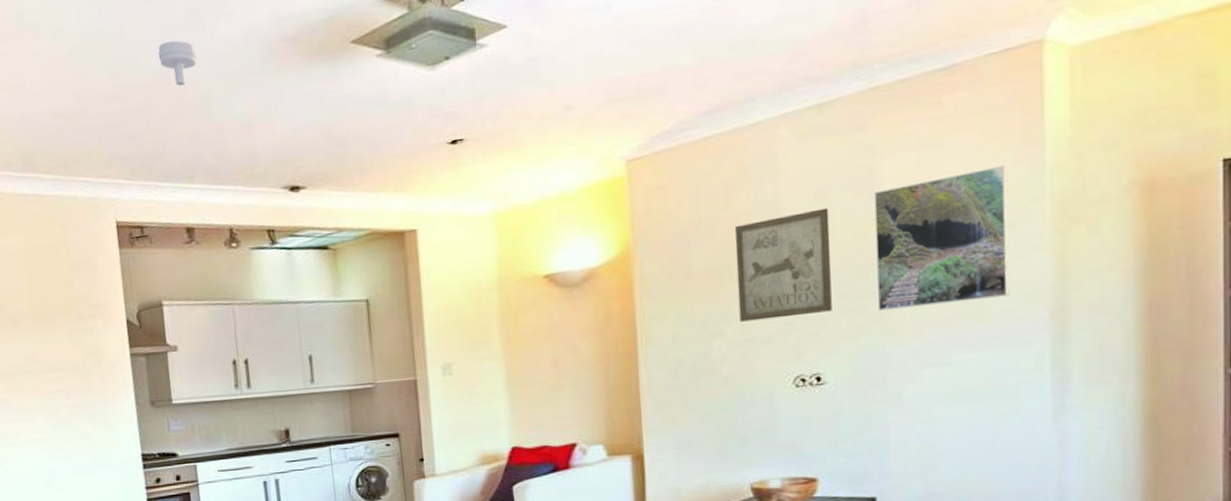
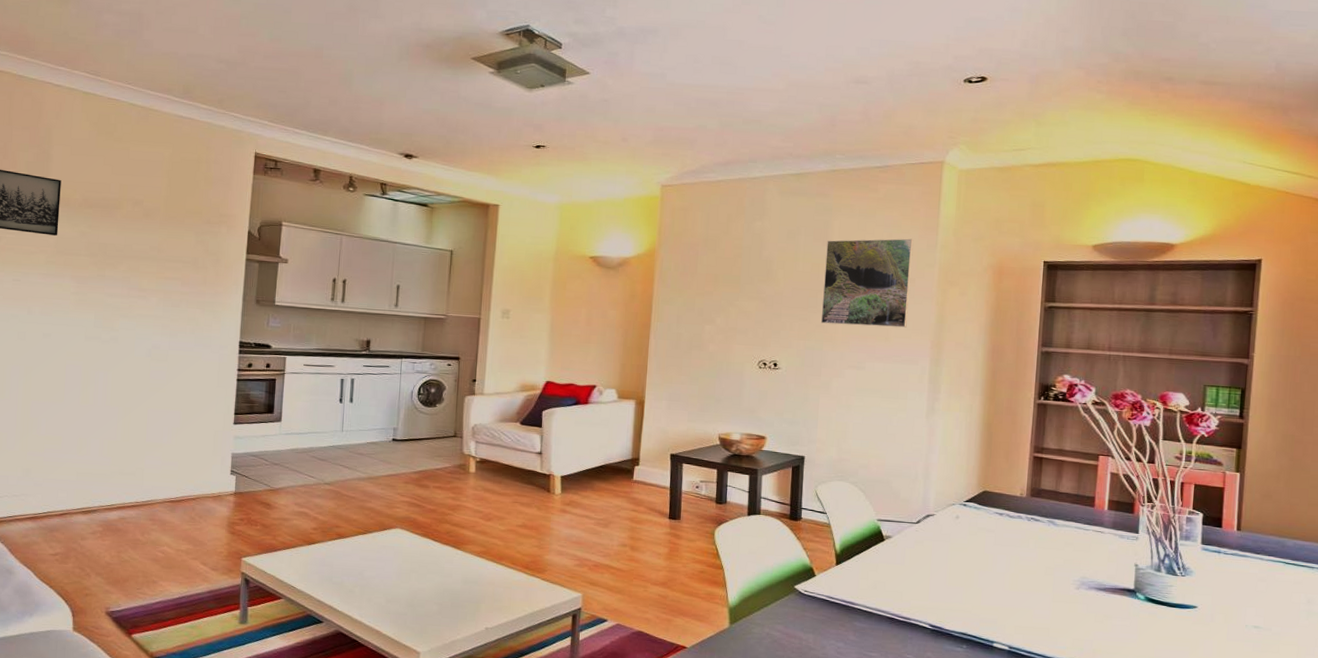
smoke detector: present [158,40,197,86] -> none [316,25,348,61]
wall art: present [734,208,832,322] -> none [726,245,796,318]

